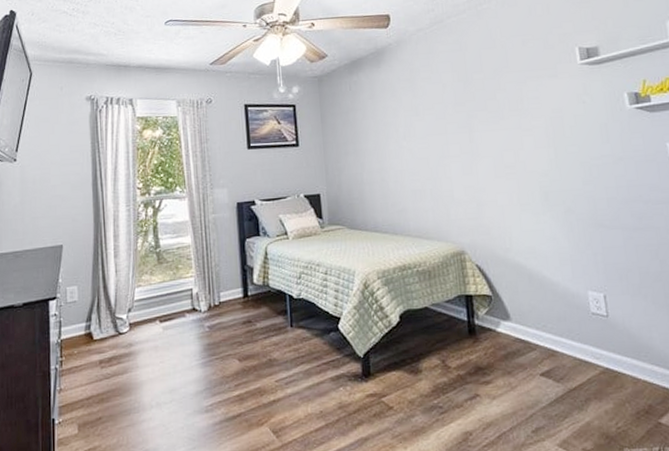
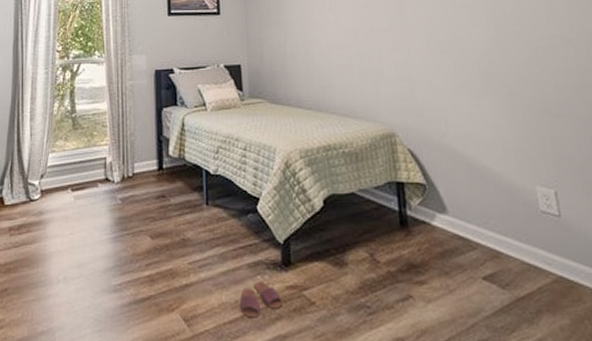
slippers: none [324,392,363,425] -> present [239,281,282,318]

